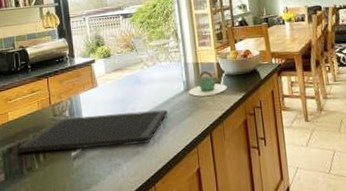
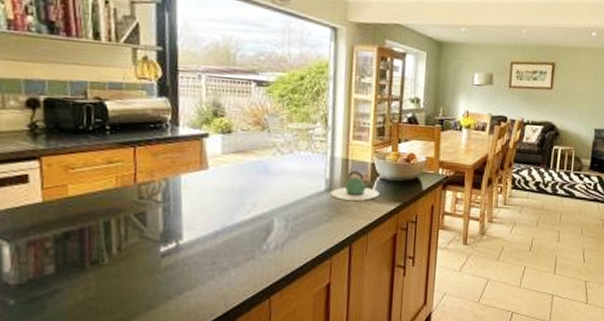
cutting board: present [16,109,168,154] -> none [76,204,300,247]

